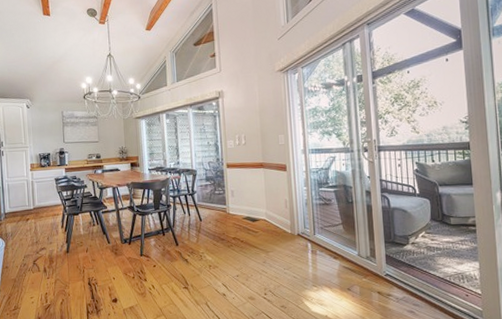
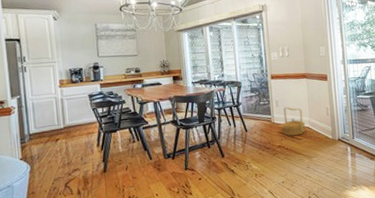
basket: none [237,197,262,228] -> present [282,106,305,136]

